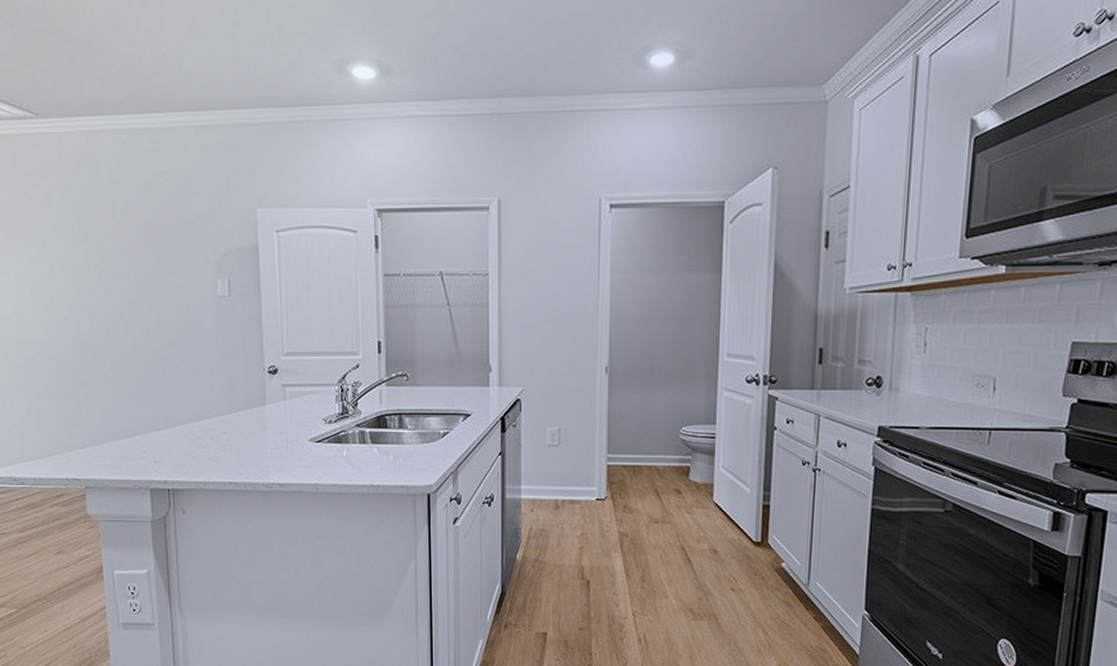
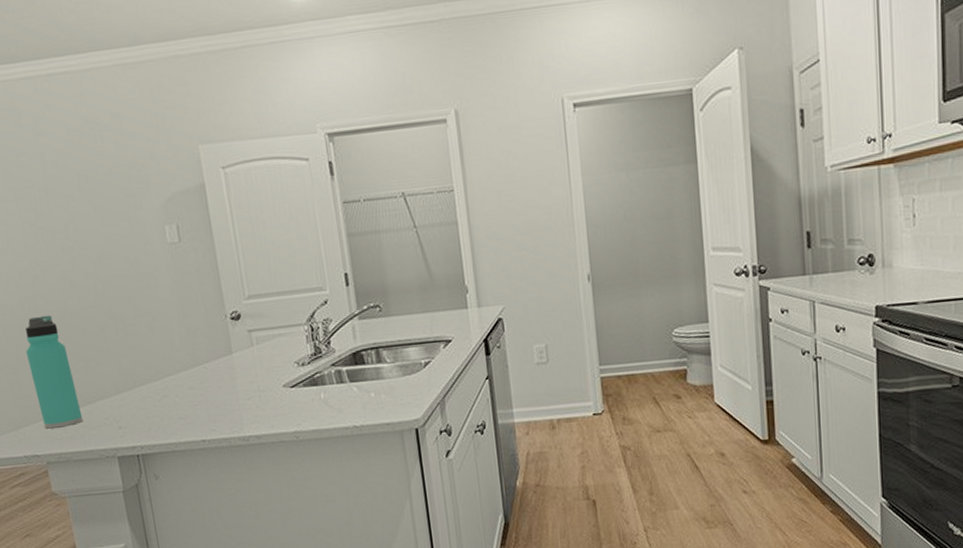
thermos bottle: none [78,351,123,456] -> present [25,315,84,429]

